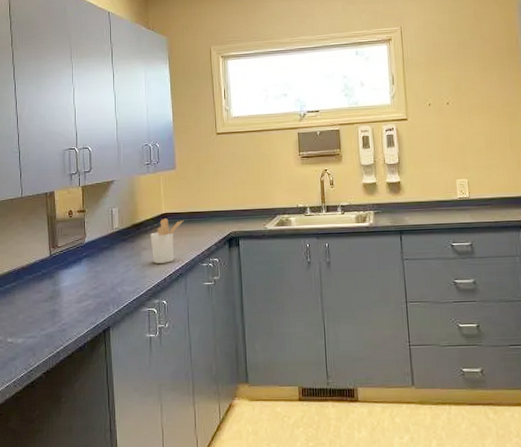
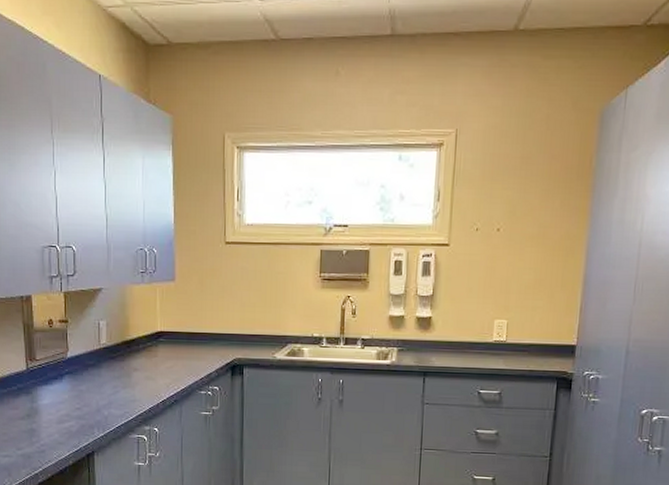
utensil holder: present [150,218,184,264] -> none [142,336,181,388]

